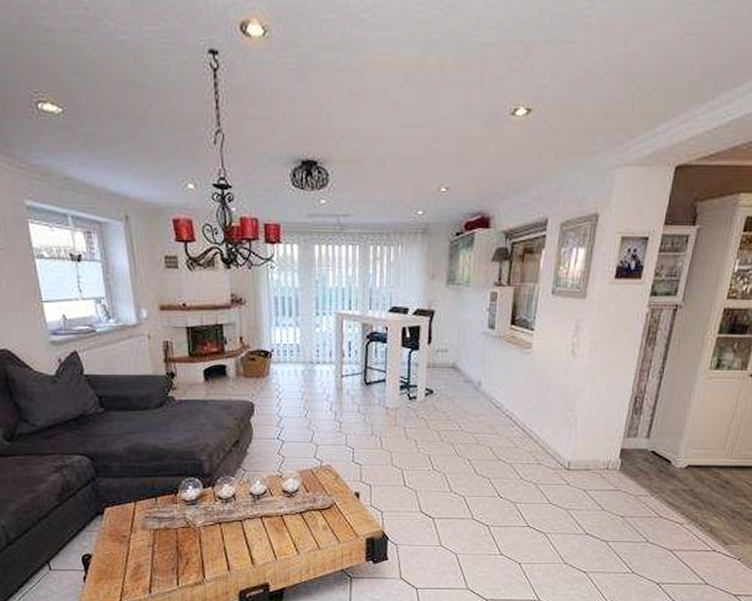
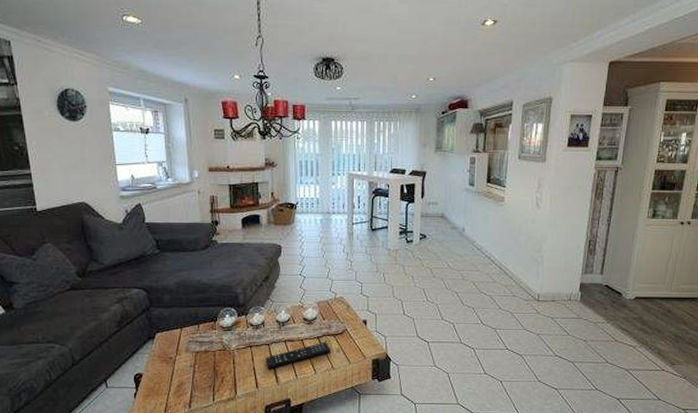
remote control: none [238,518,317,550] -> present [266,342,332,370]

